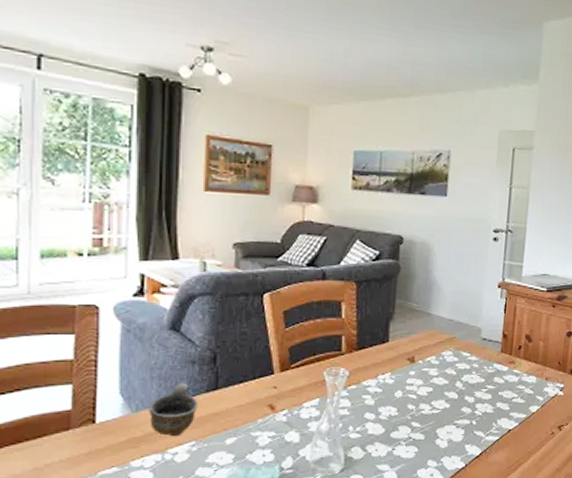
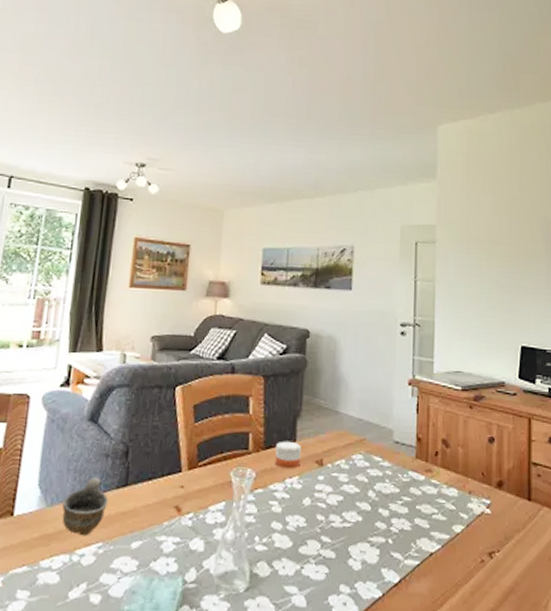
candle: none [368,341,394,367] -> present [275,441,301,469]

